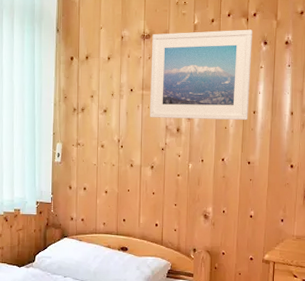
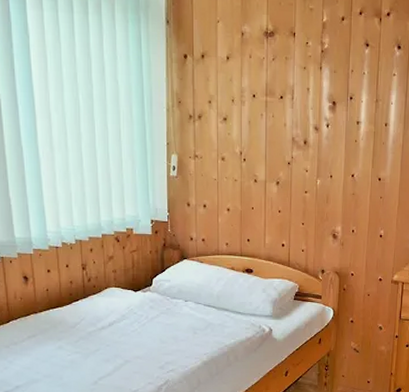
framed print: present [150,29,252,120] -> none [275,30,385,133]

